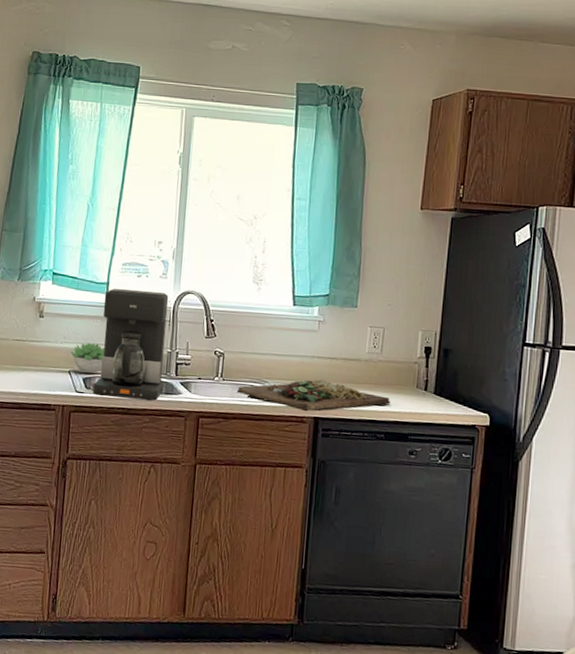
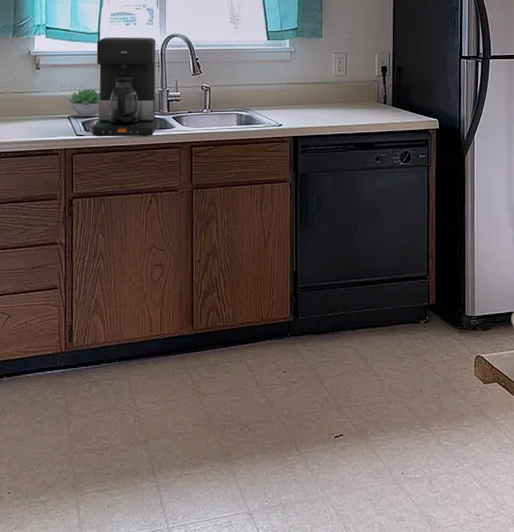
cutting board: present [236,379,391,412] -> none [224,103,357,132]

